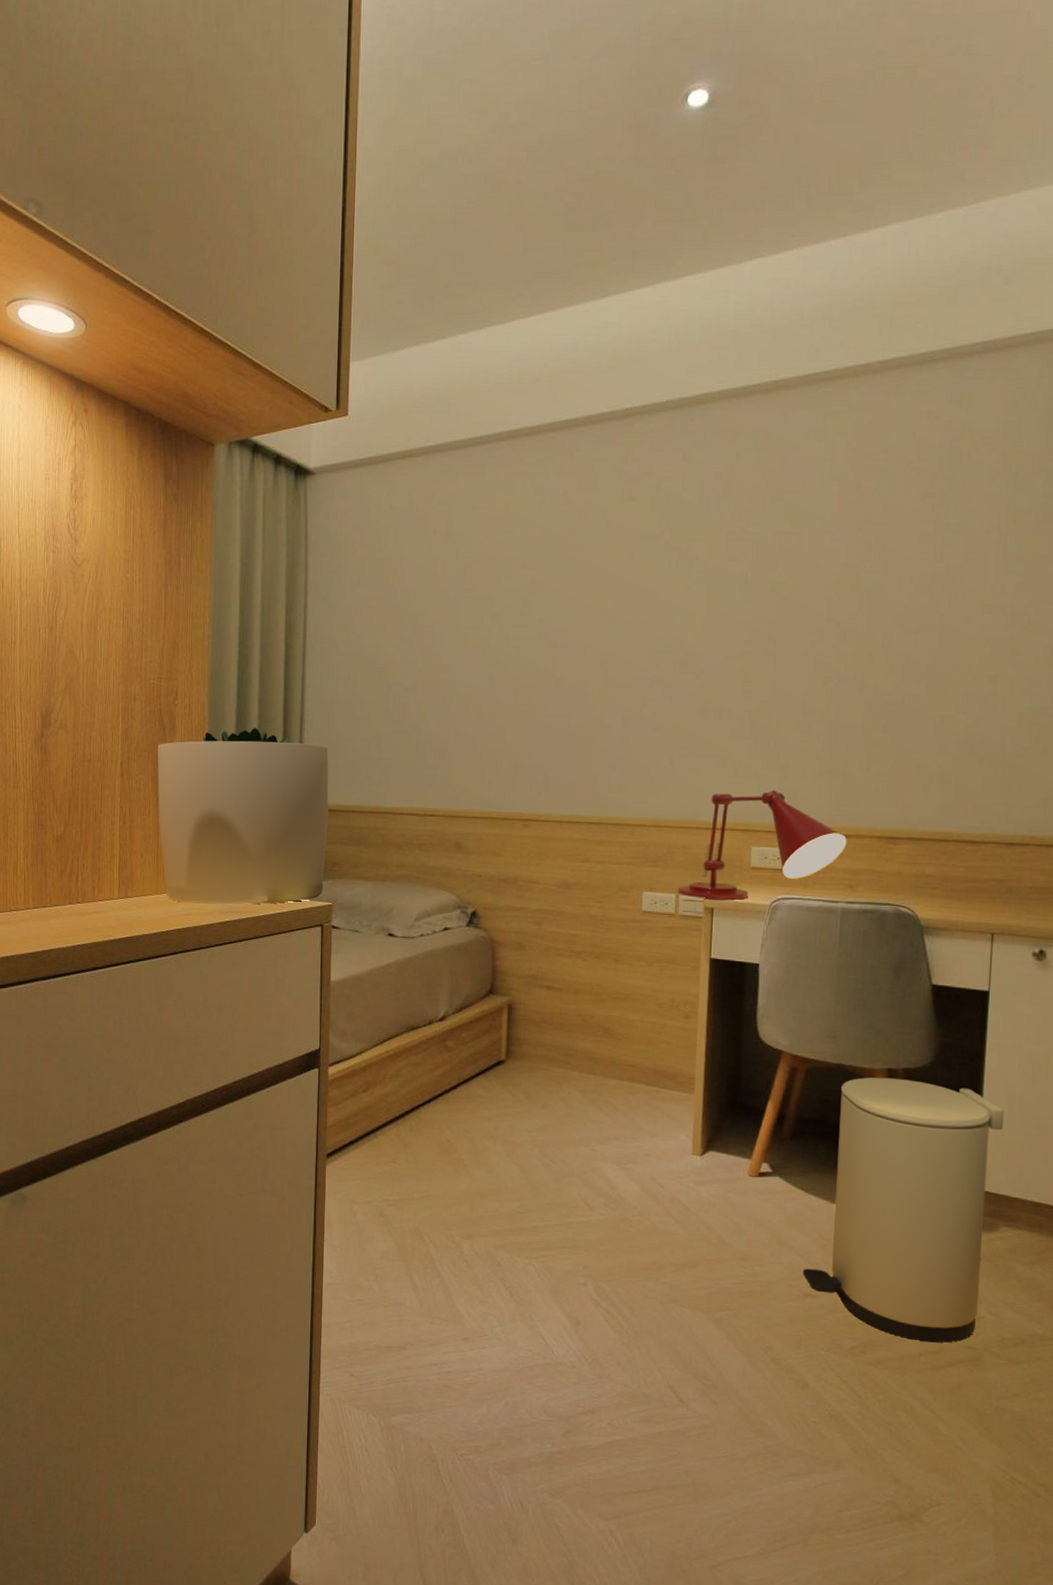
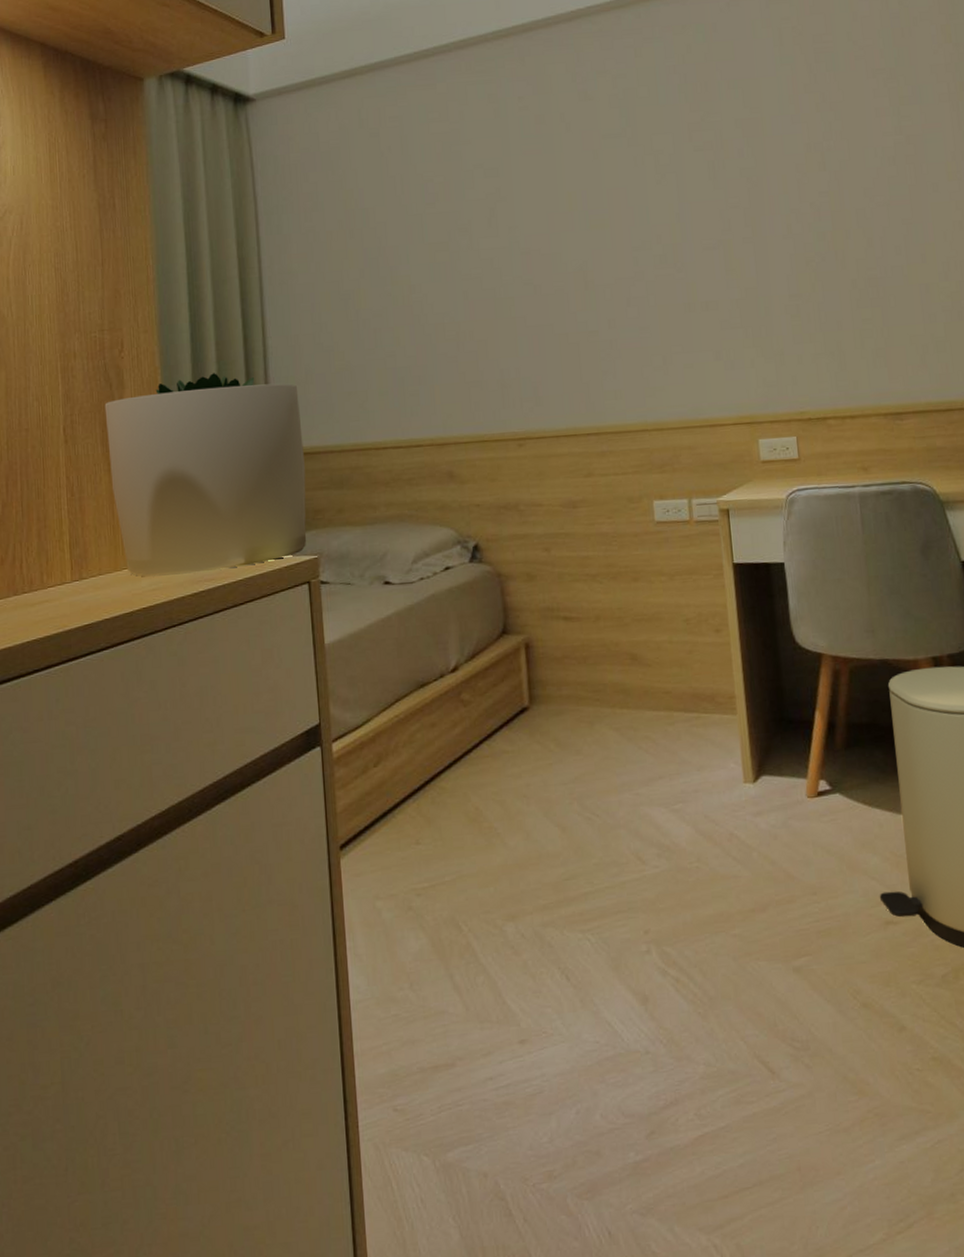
desk lamp: present [677,790,847,900] -> none [689,378,854,501]

